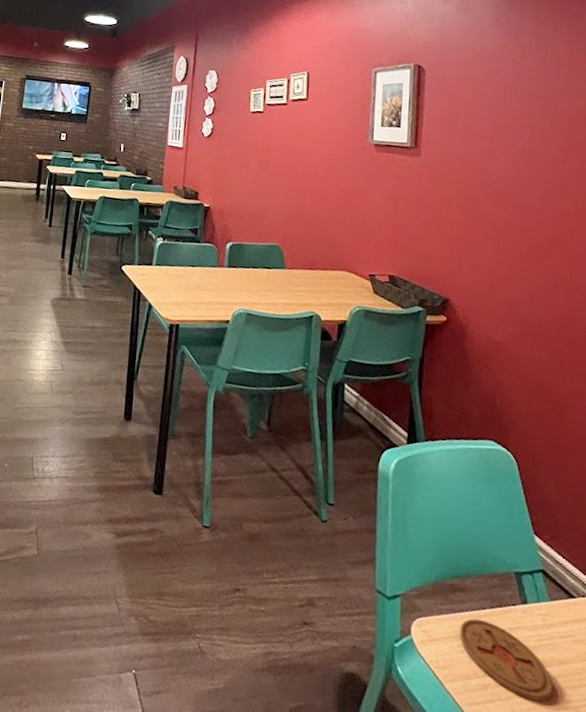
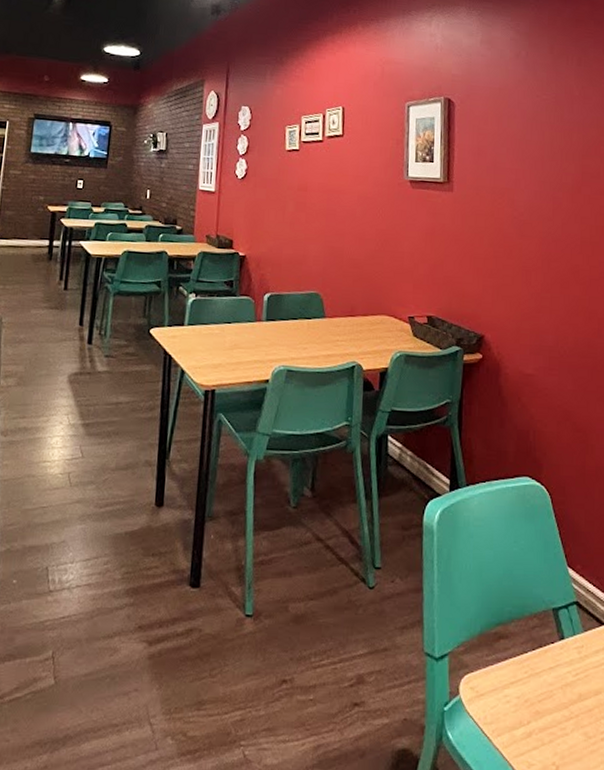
coaster: present [459,618,553,702] -> none [504,665,590,738]

